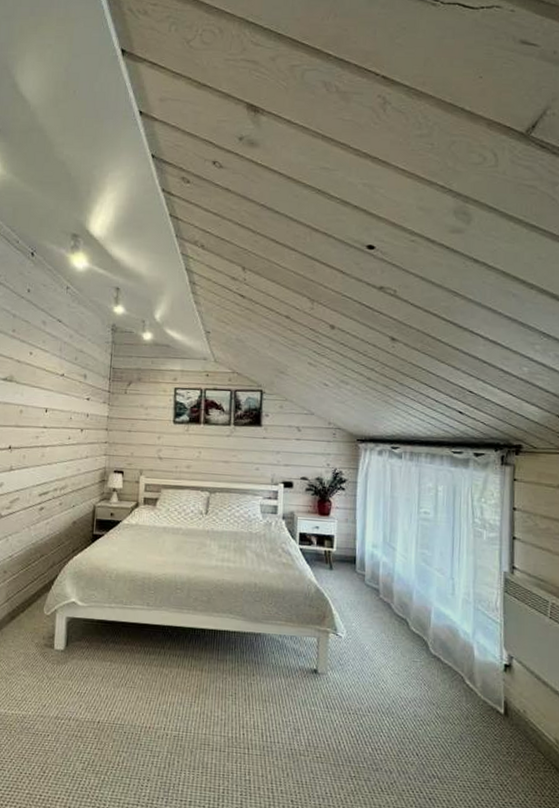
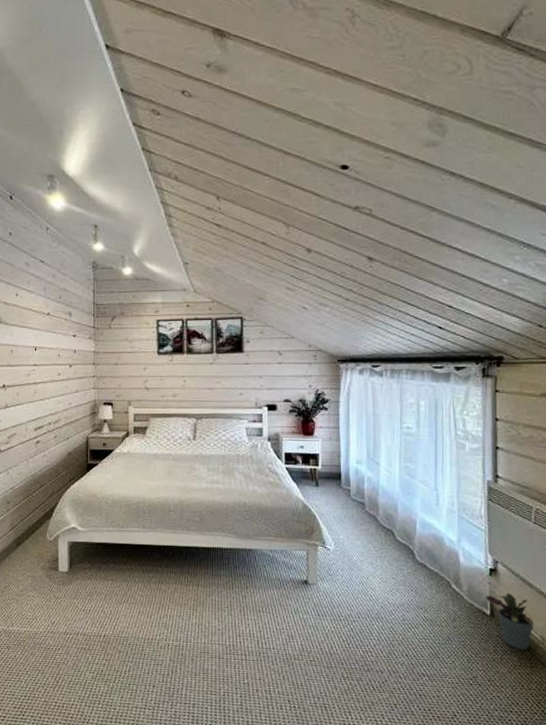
potted plant: none [500,691,548,754] -> present [486,593,534,651]

